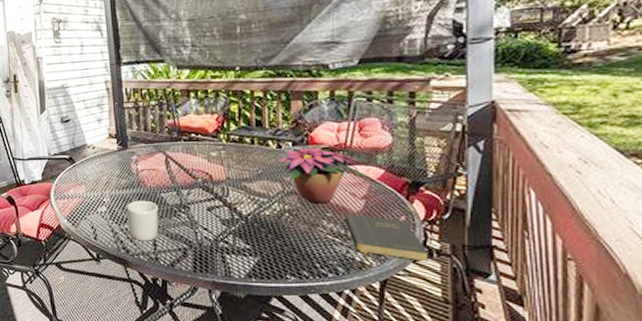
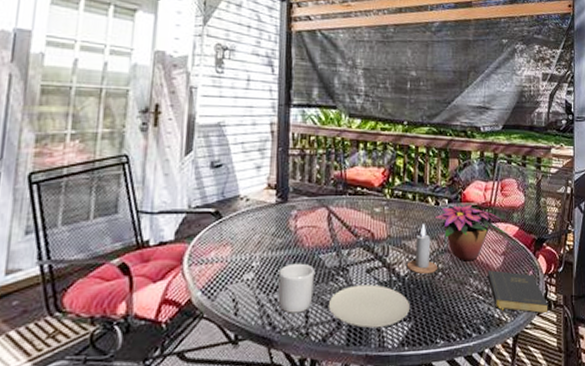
plate: none [174,221,256,260] -> present [329,284,411,329]
candle: none [248,167,285,215] -> present [406,224,438,275]

